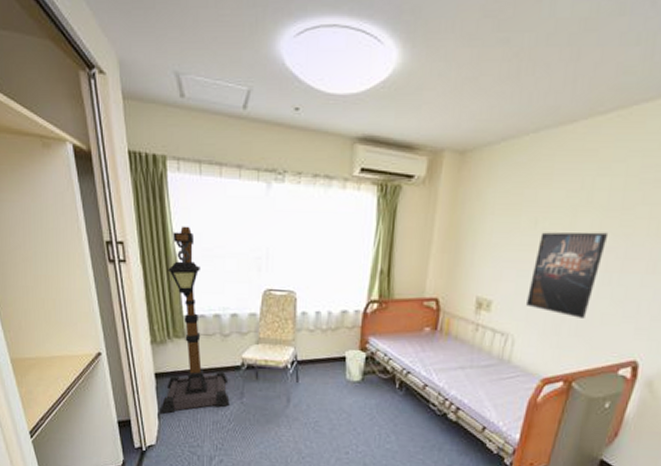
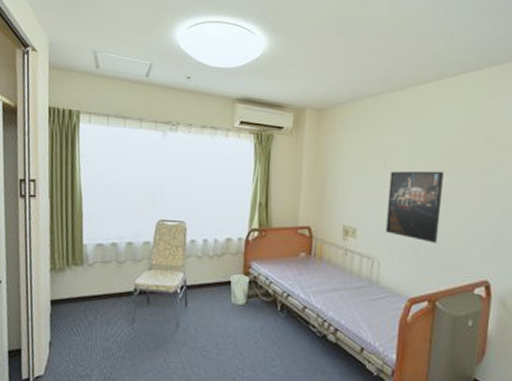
floor lamp: present [159,226,230,415] -> none [51,166,121,343]

